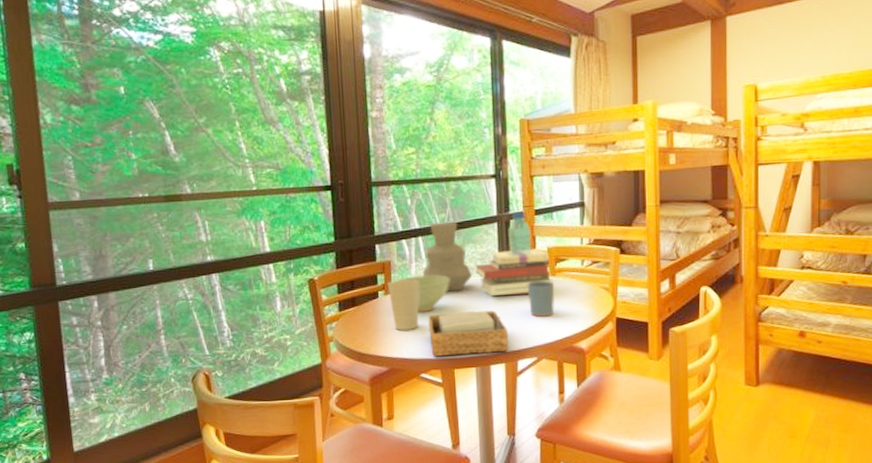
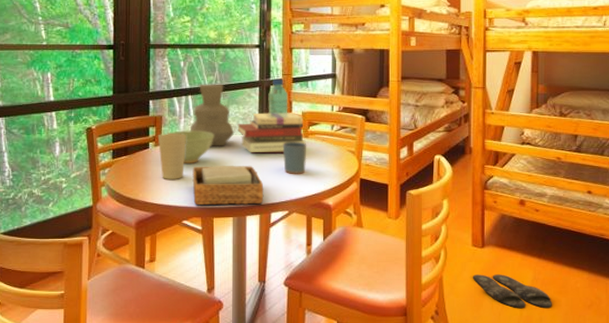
slippers: none [746,414,837,450] -> present [472,274,552,309]

